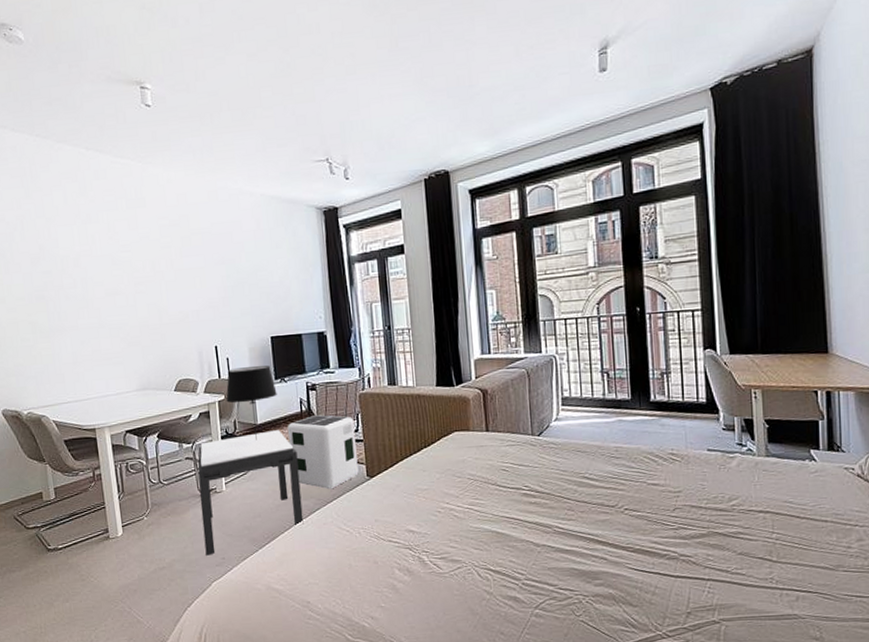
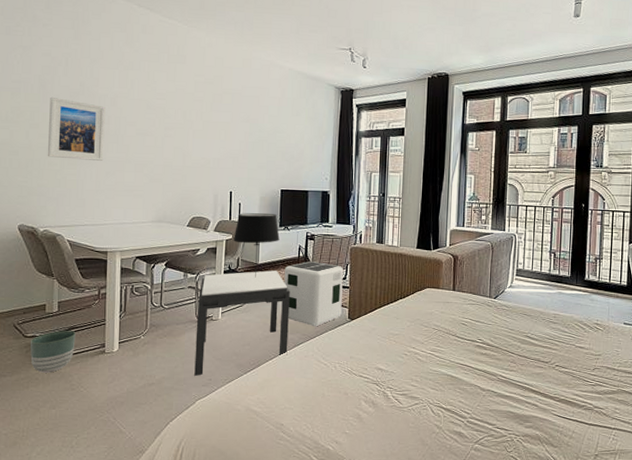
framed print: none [11,266,76,333] -> present [47,96,105,161]
planter: none [33,518,78,565] -> present [30,330,76,373]

